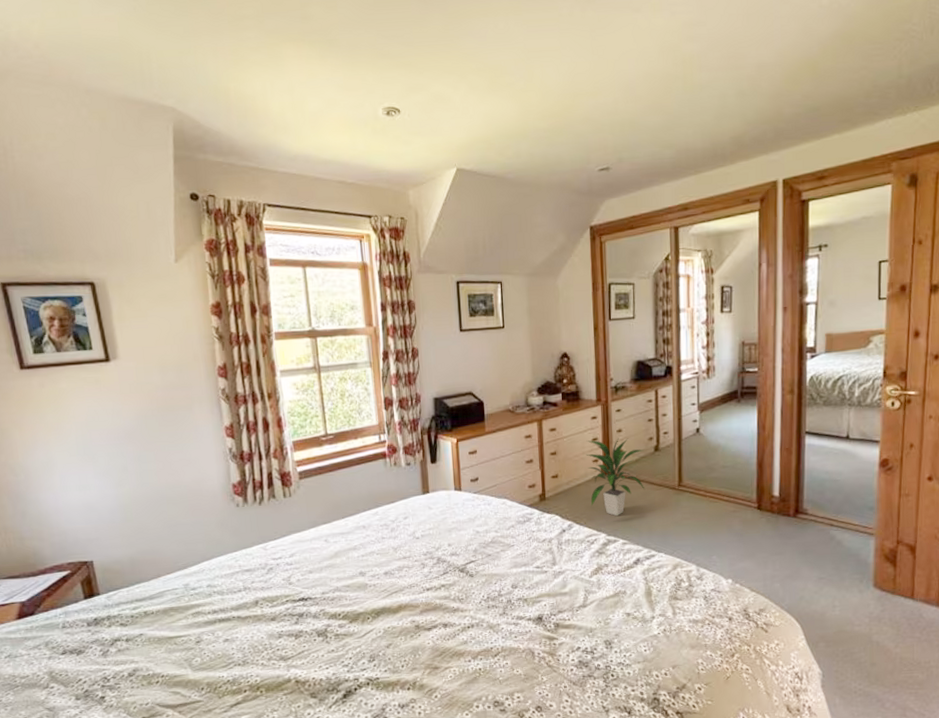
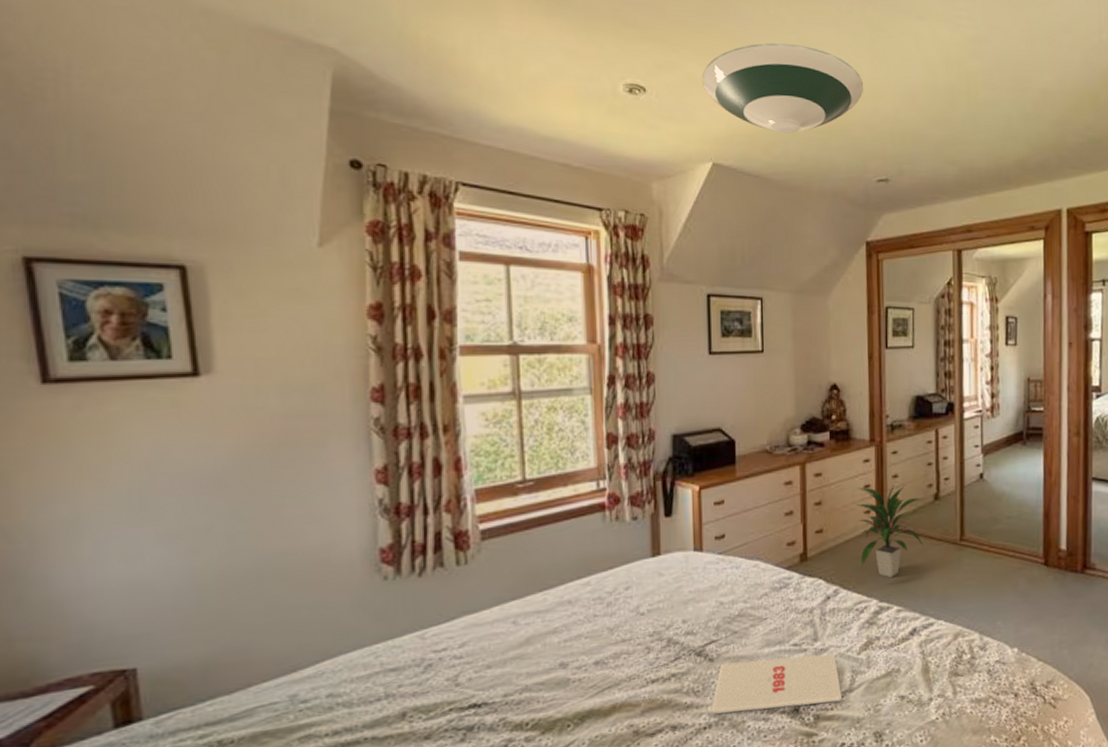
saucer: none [444,52,585,136] -> present [701,43,863,134]
magazine: none [473,576,578,617] -> present [711,653,843,714]

